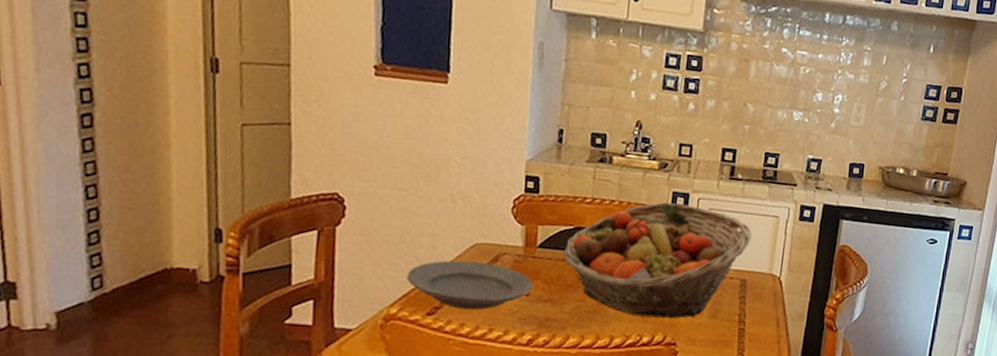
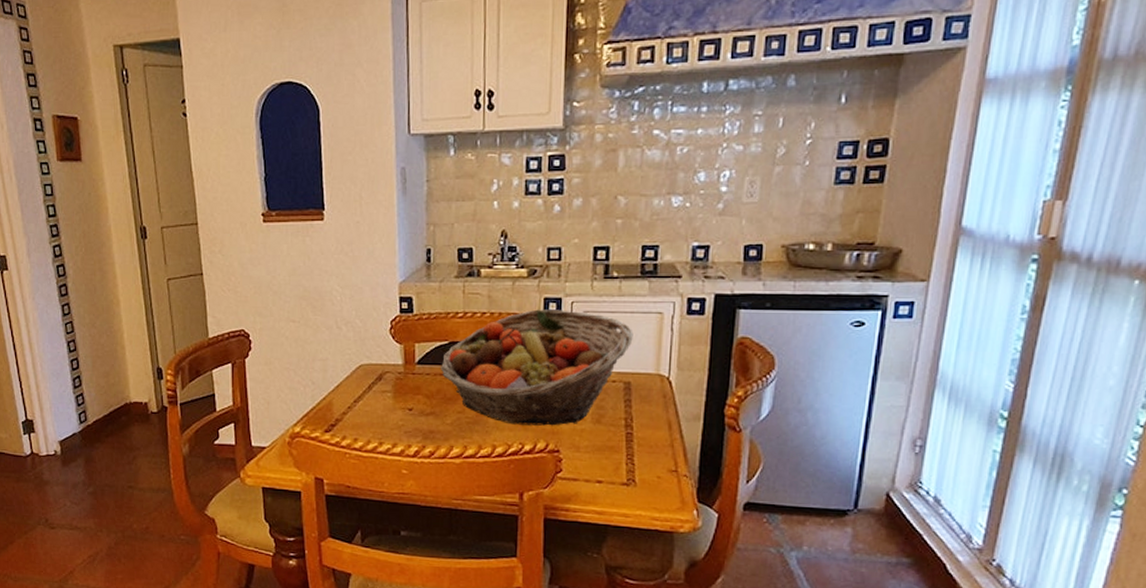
plate: present [407,260,533,310] -> none [306,381,415,426]

